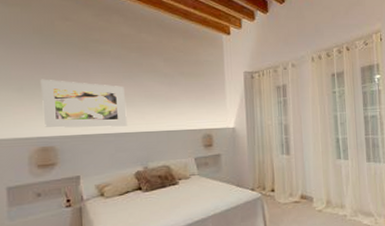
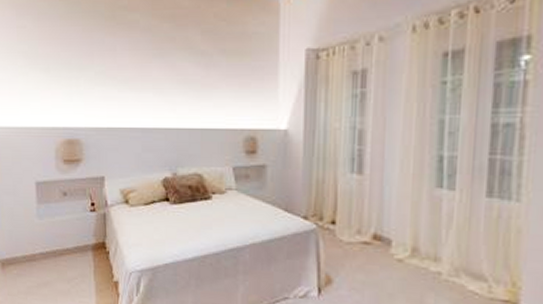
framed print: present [40,79,127,129] -> none [66,57,156,120]

